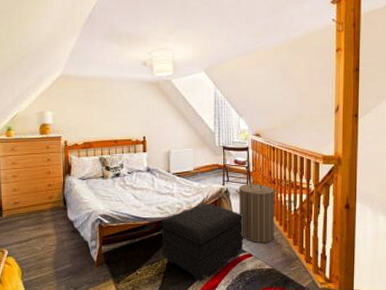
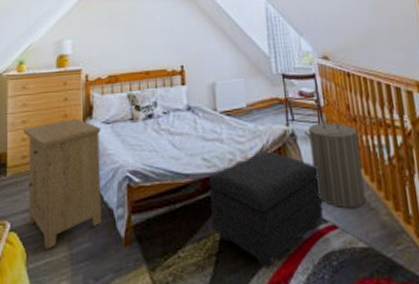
nightstand: none [14,175,79,269] -> present [23,118,101,250]

